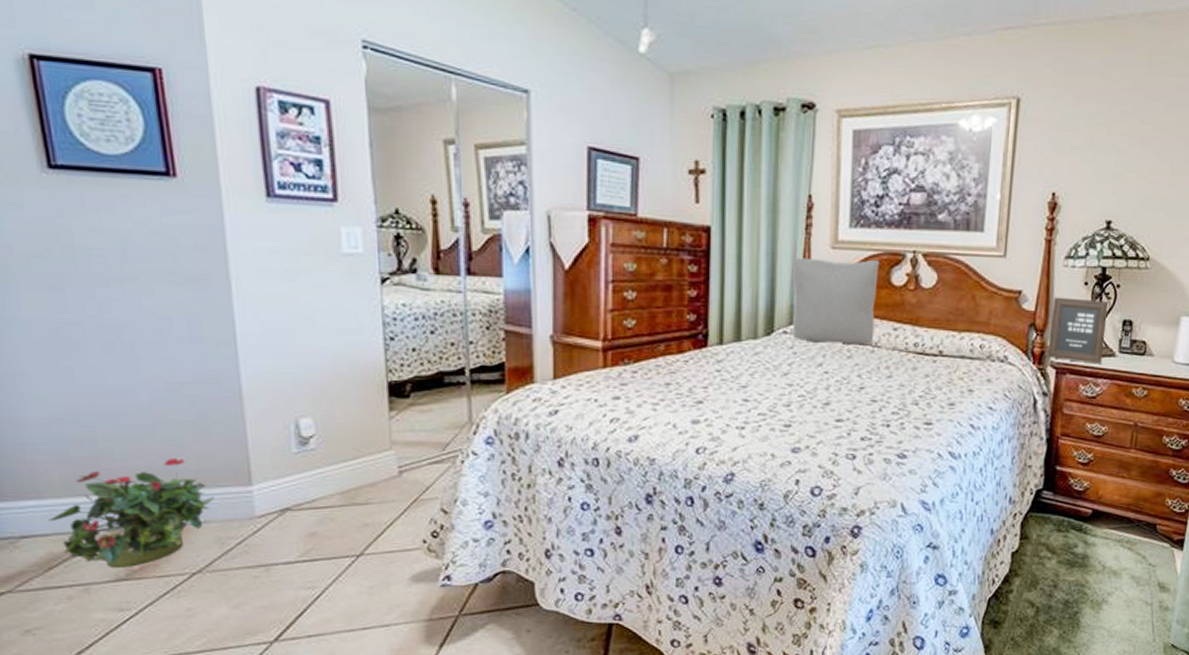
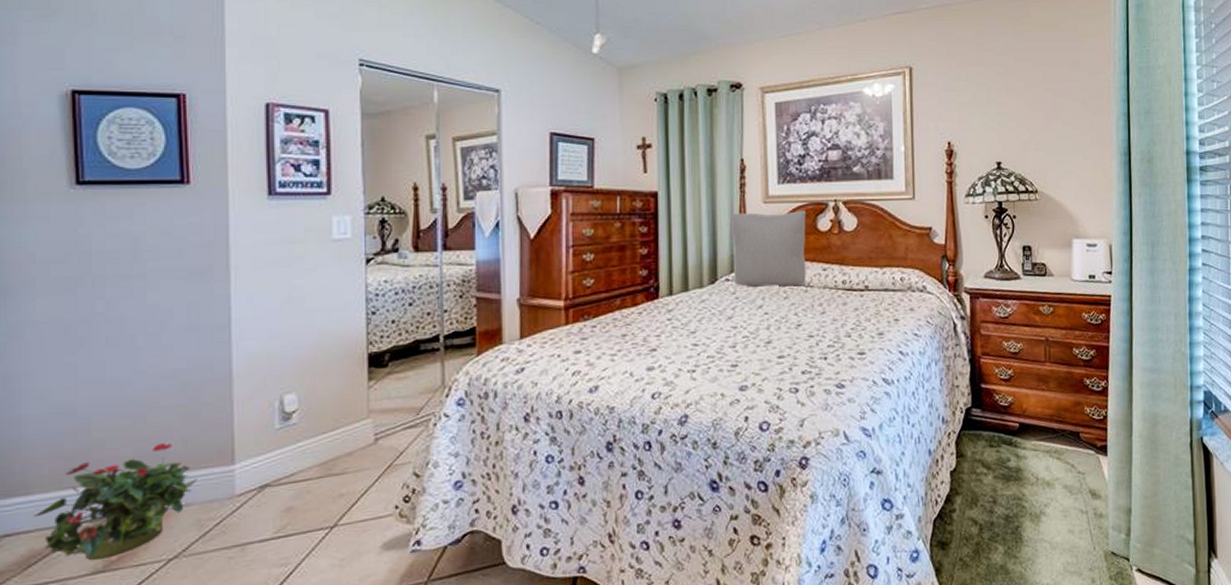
picture frame: present [1047,297,1109,364] -> none [960,230,1009,287]

